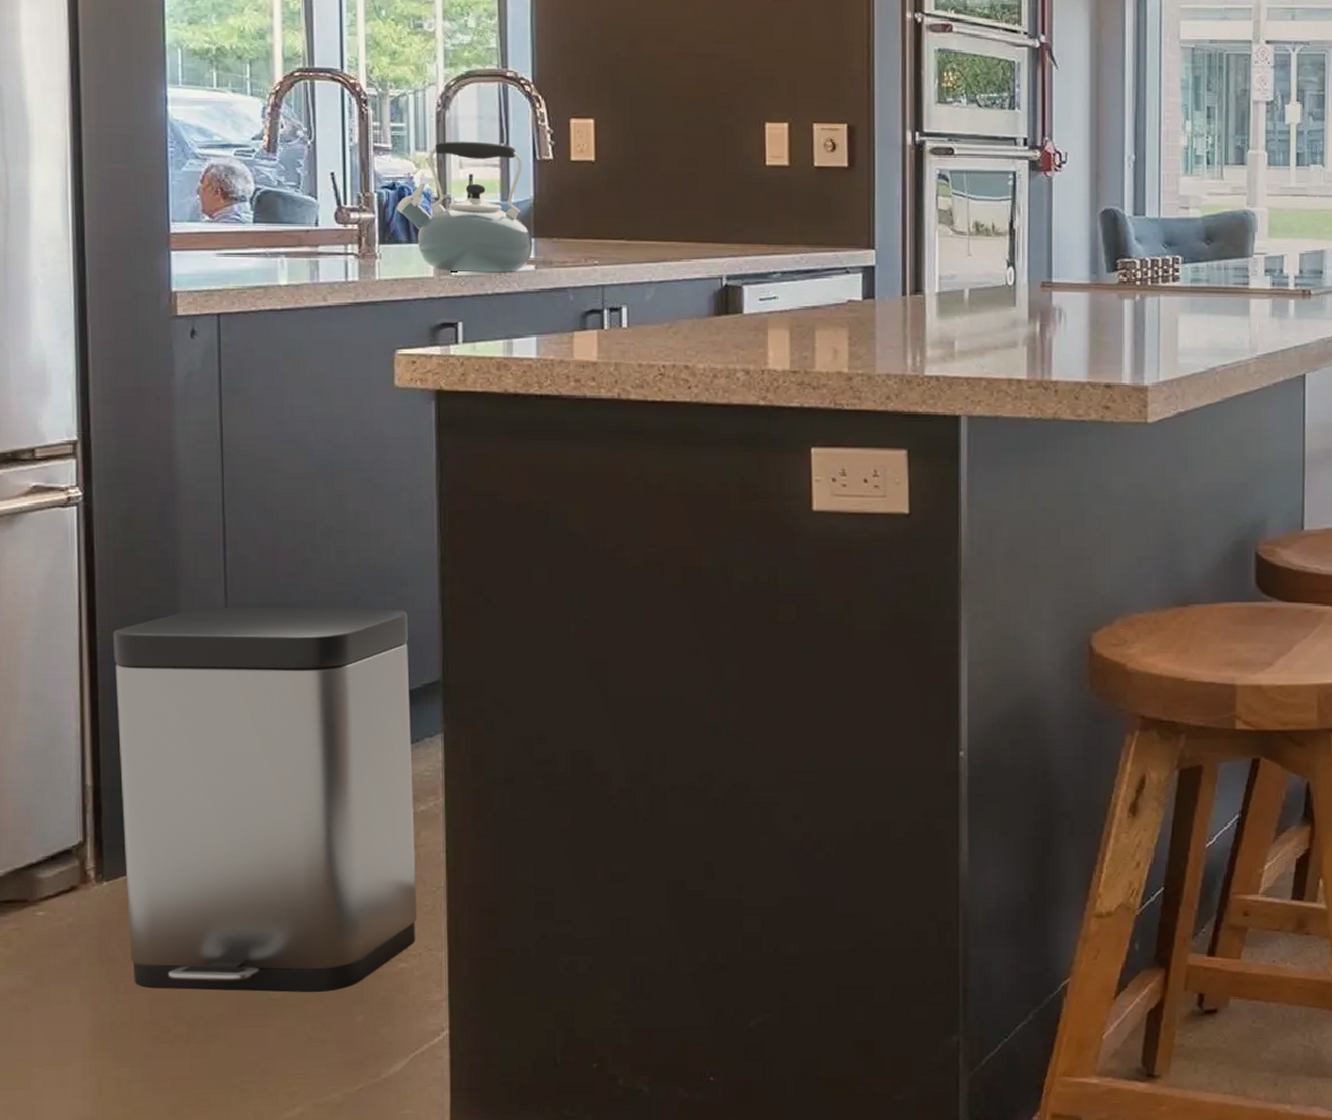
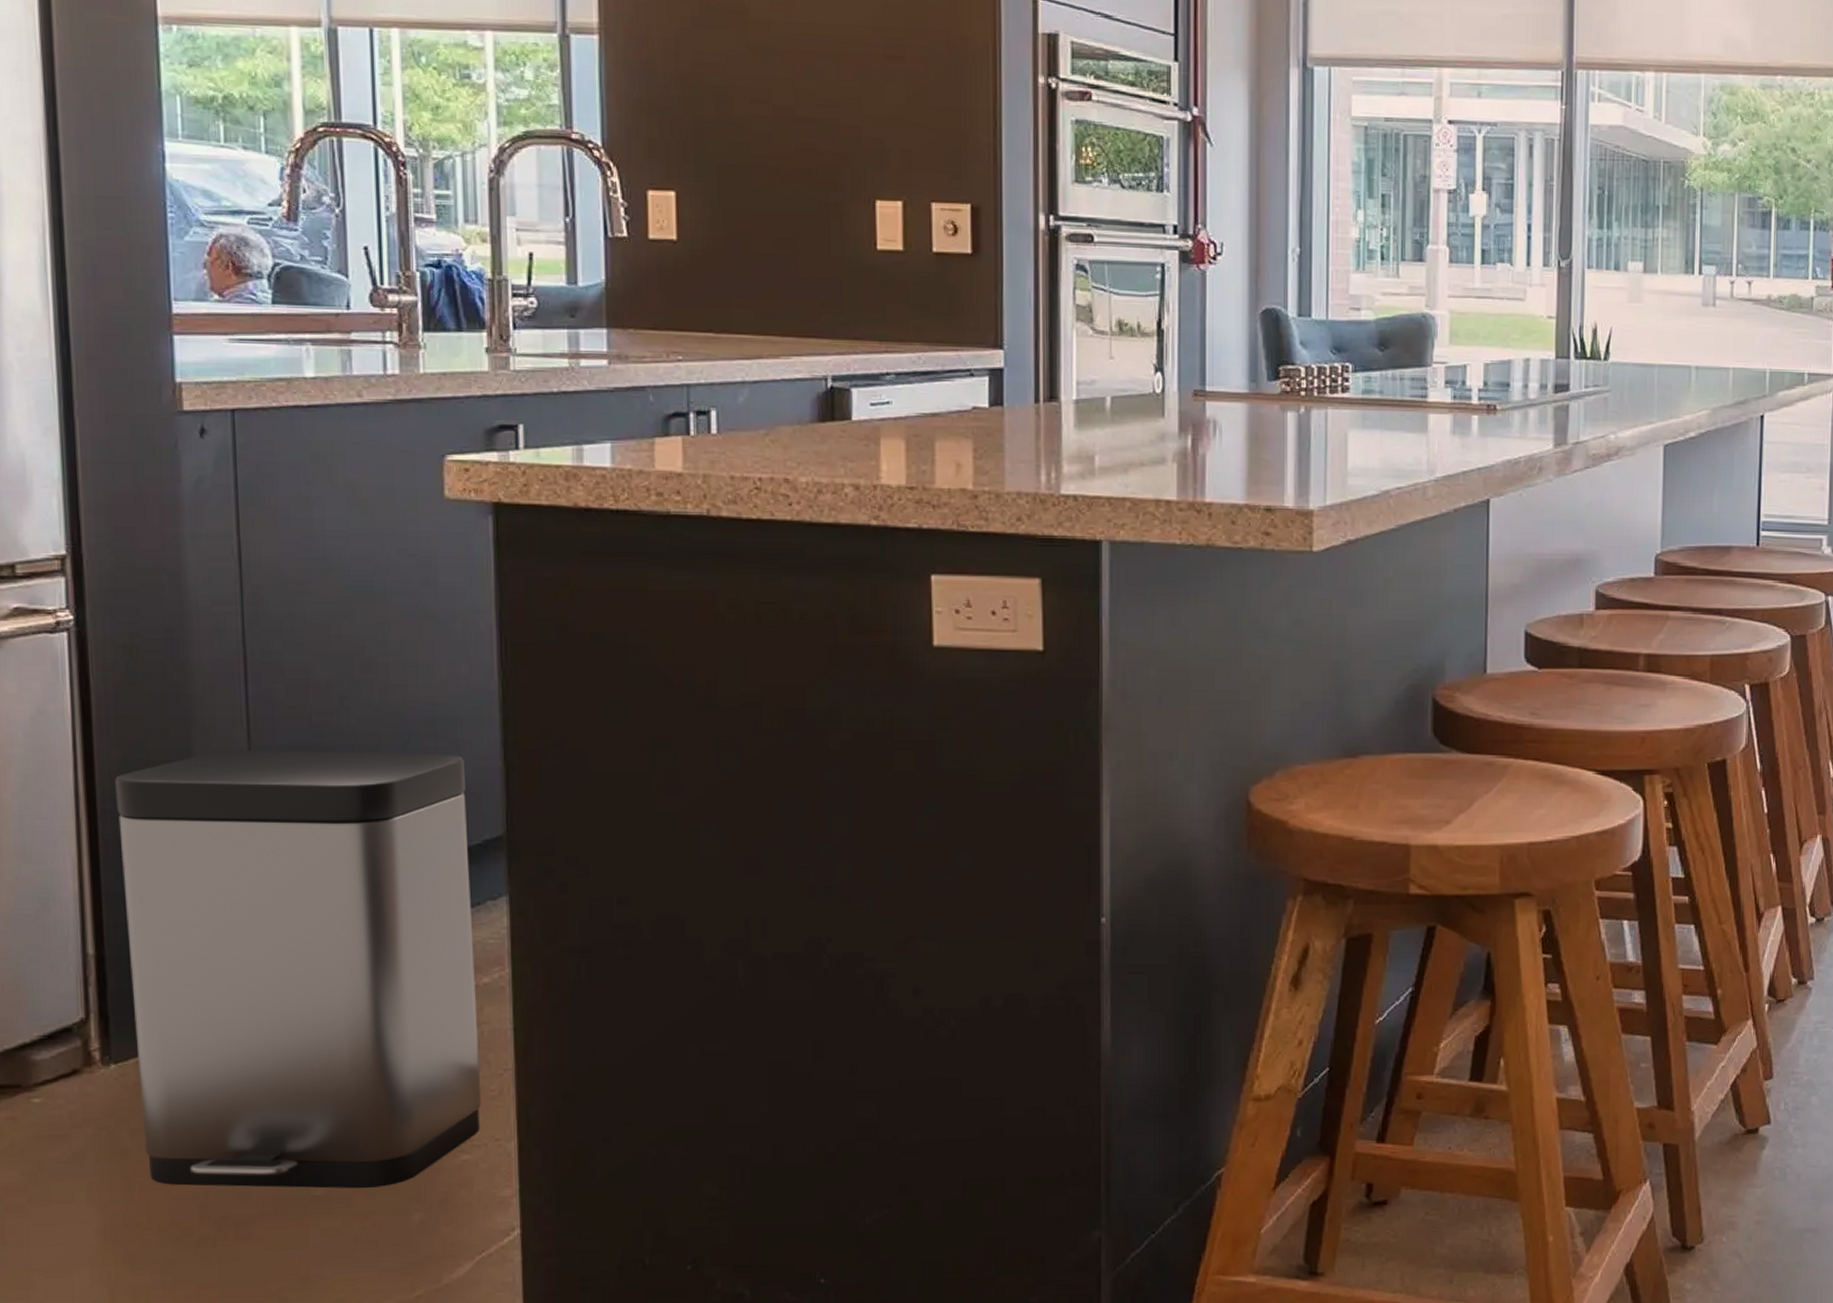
kettle: present [396,141,533,273] -> none [442,213,605,369]

